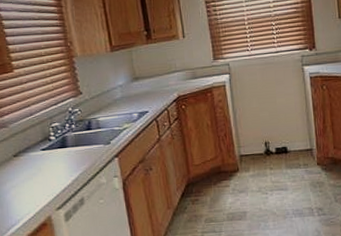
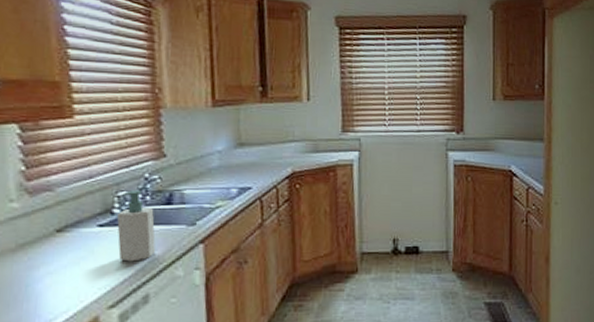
soap bottle: none [54,121,84,175] -> present [117,190,156,262]

